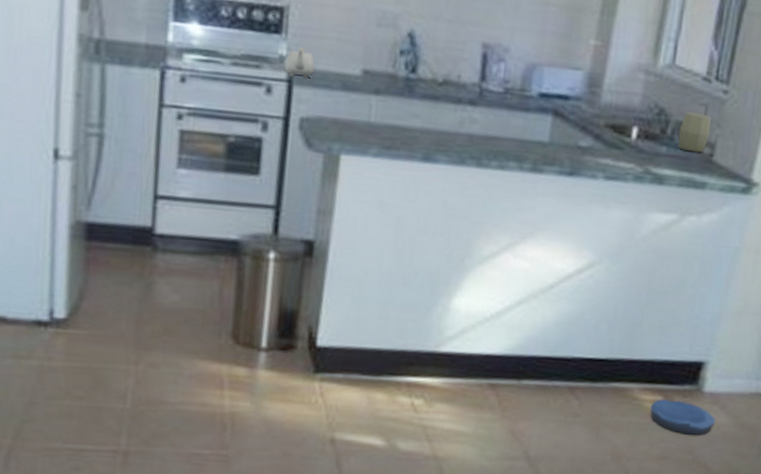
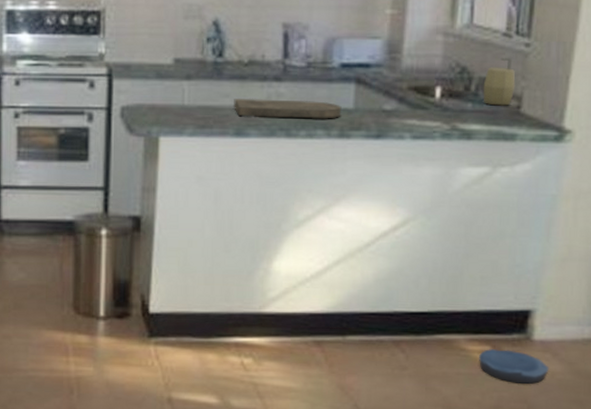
teapot: present [284,46,316,80] -> none [104,44,132,72]
cutting board: none [422,120,537,152] -> present [232,98,342,120]

